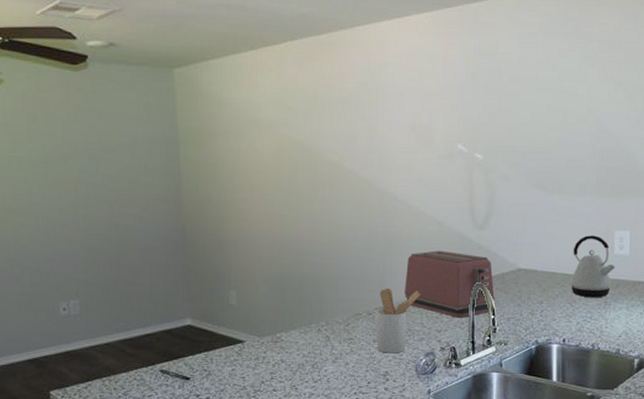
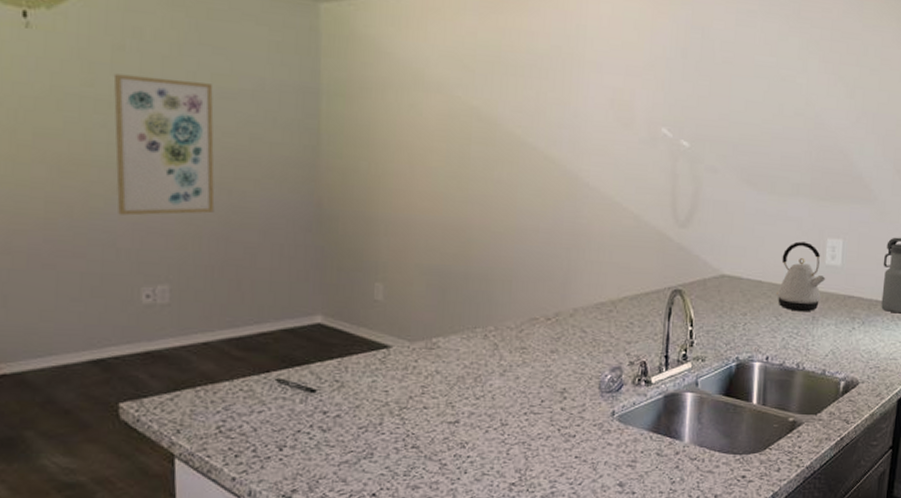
wall art: none [30,140,107,248] -> present [113,73,215,216]
utensil holder: present [374,287,421,354] -> none [553,289,610,367]
toaster: present [404,250,495,318] -> none [590,248,694,328]

